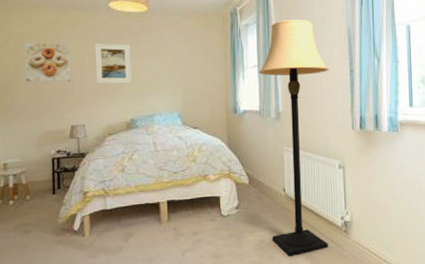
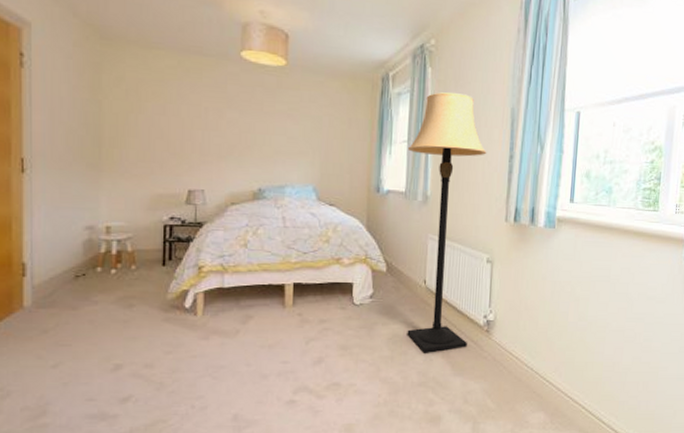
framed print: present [24,42,72,83] -> none [136,88,193,140]
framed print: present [94,42,132,84] -> none [220,96,264,148]

